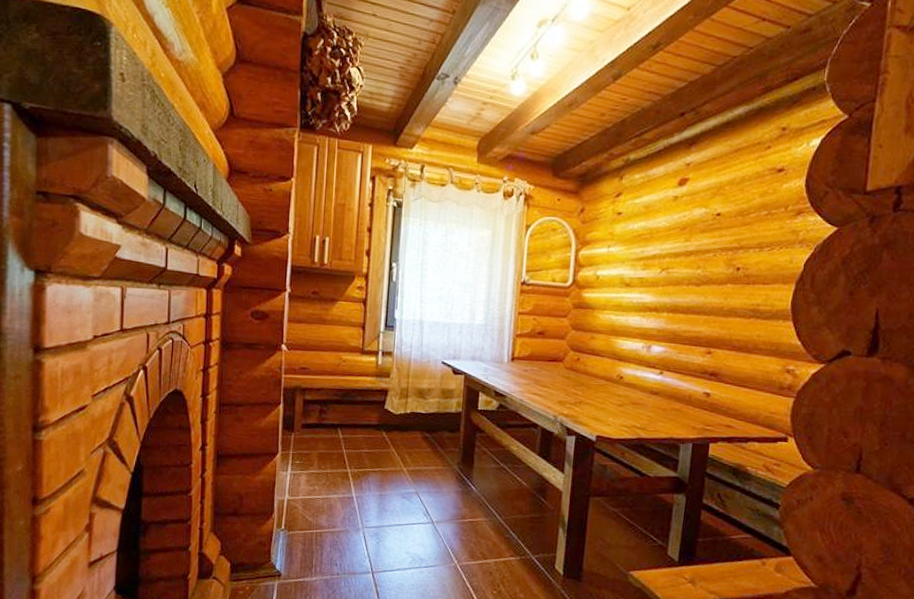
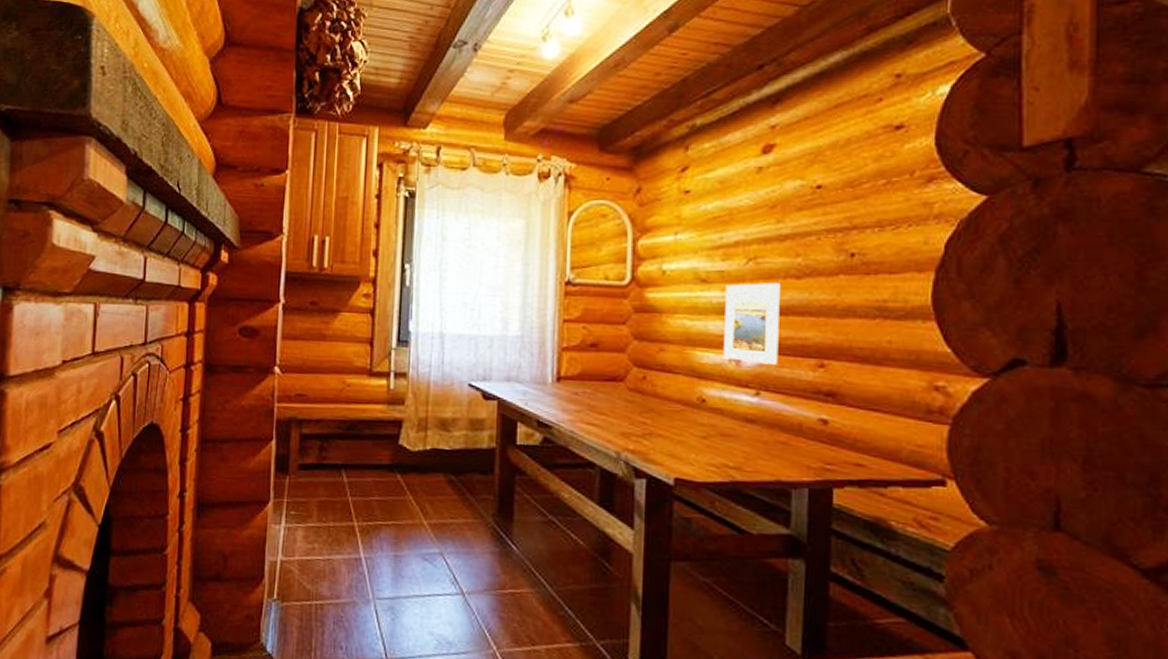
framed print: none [637,288,684,351] -> present [722,283,780,365]

